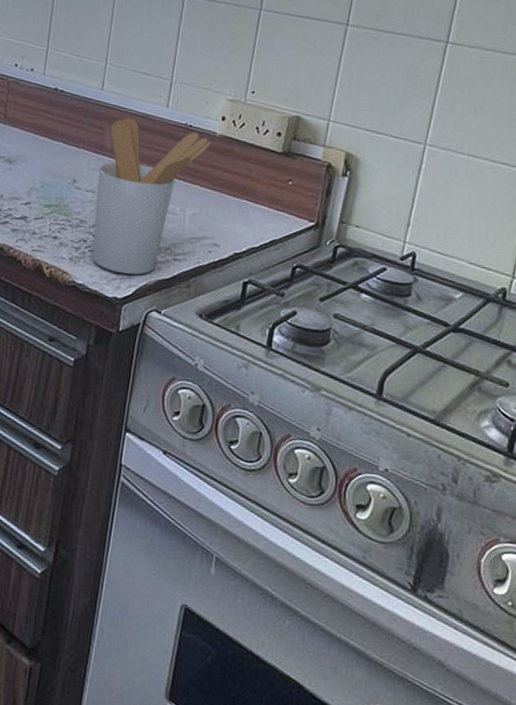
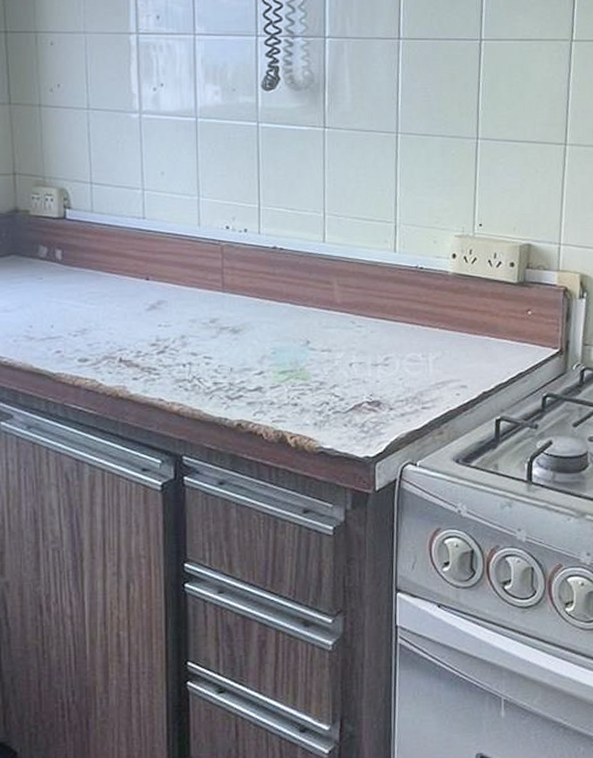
utensil holder: present [91,117,212,275] -> none [332,268,446,431]

